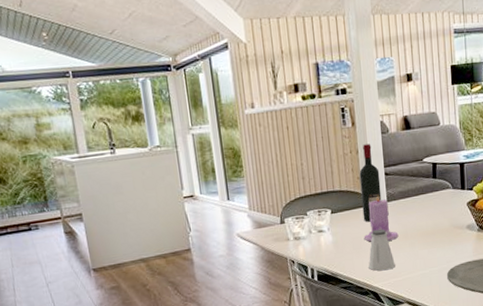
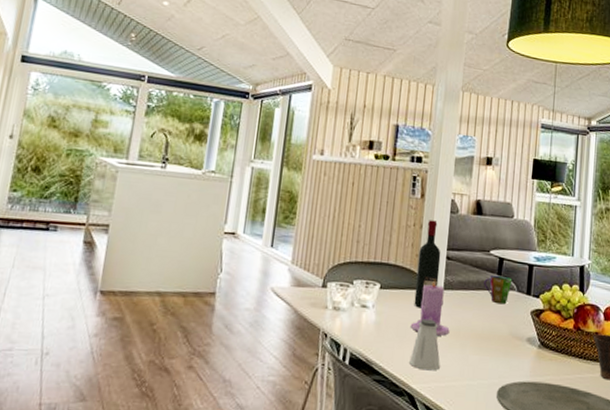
cup: none [422,178,447,203] -> present [484,275,513,305]

